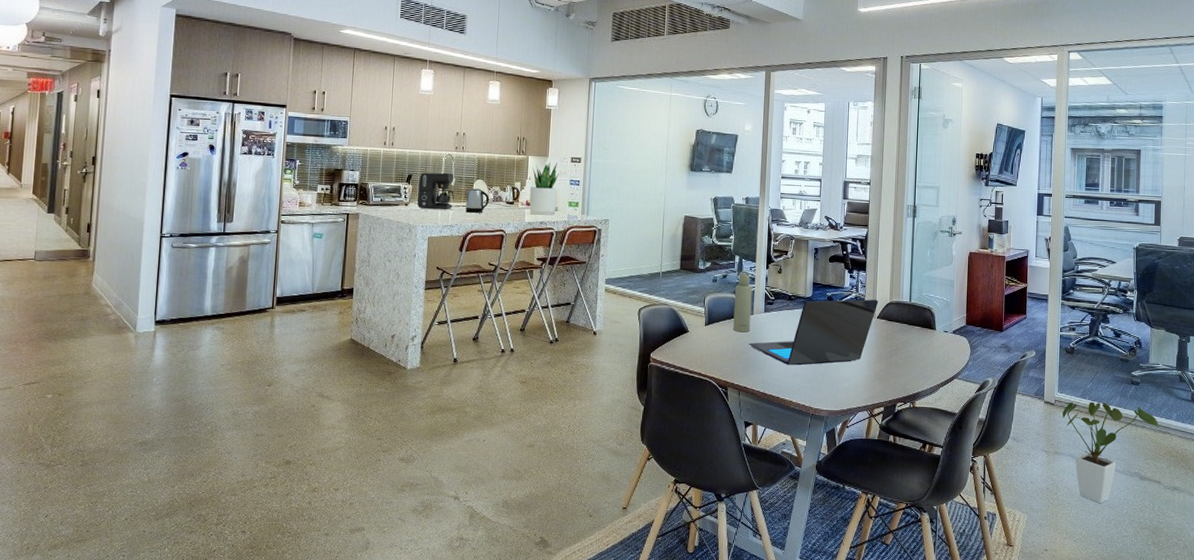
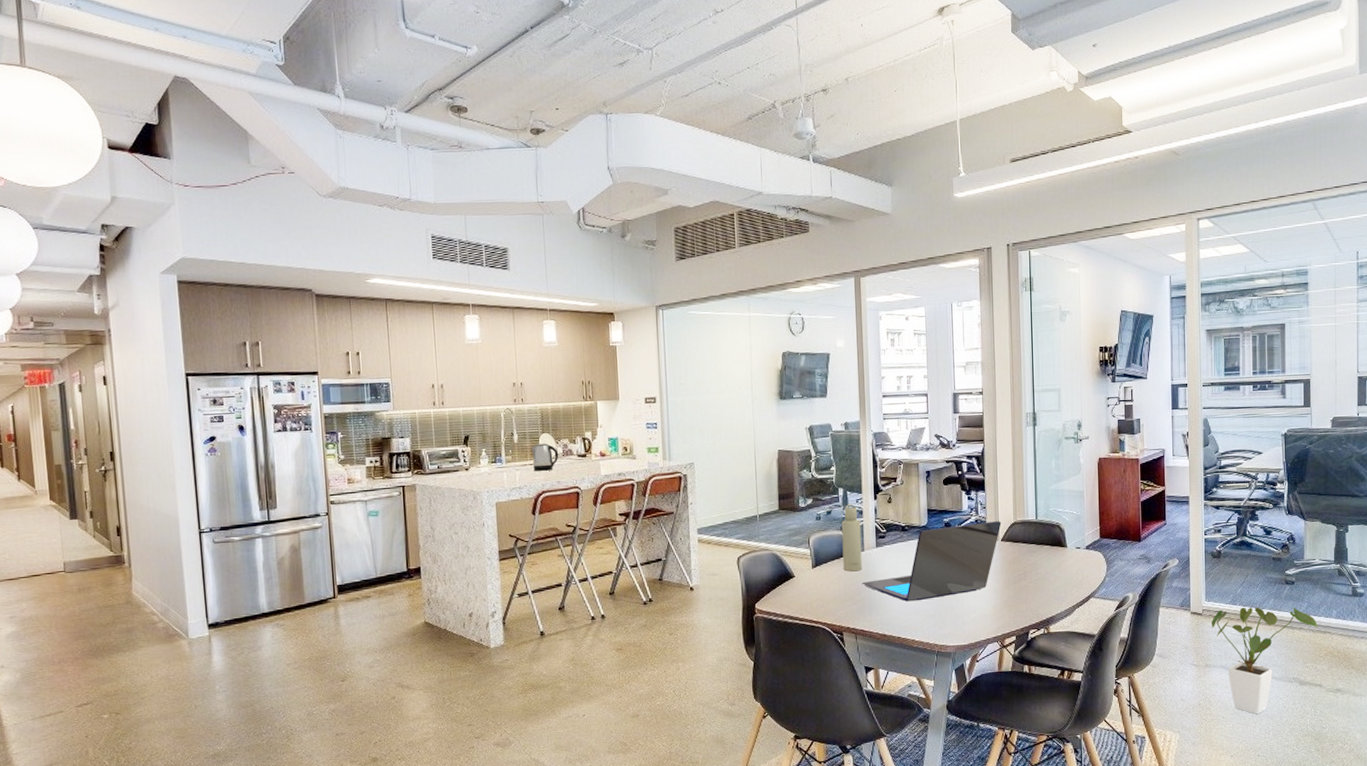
coffee maker: present [417,172,454,209] -> none [477,429,519,472]
planter: present [529,162,559,216] -> none [603,405,635,466]

